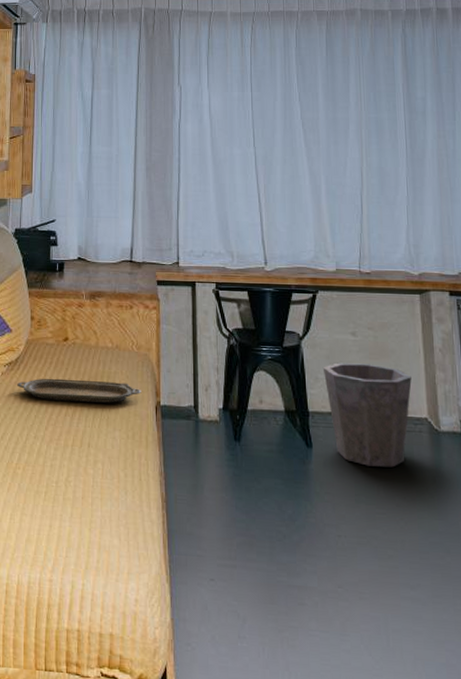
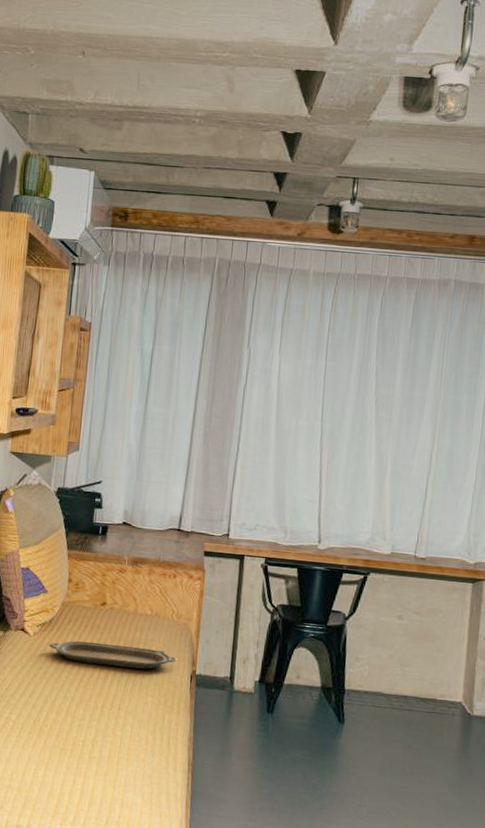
waste bin: present [322,363,412,468] -> none [364,644,452,746]

